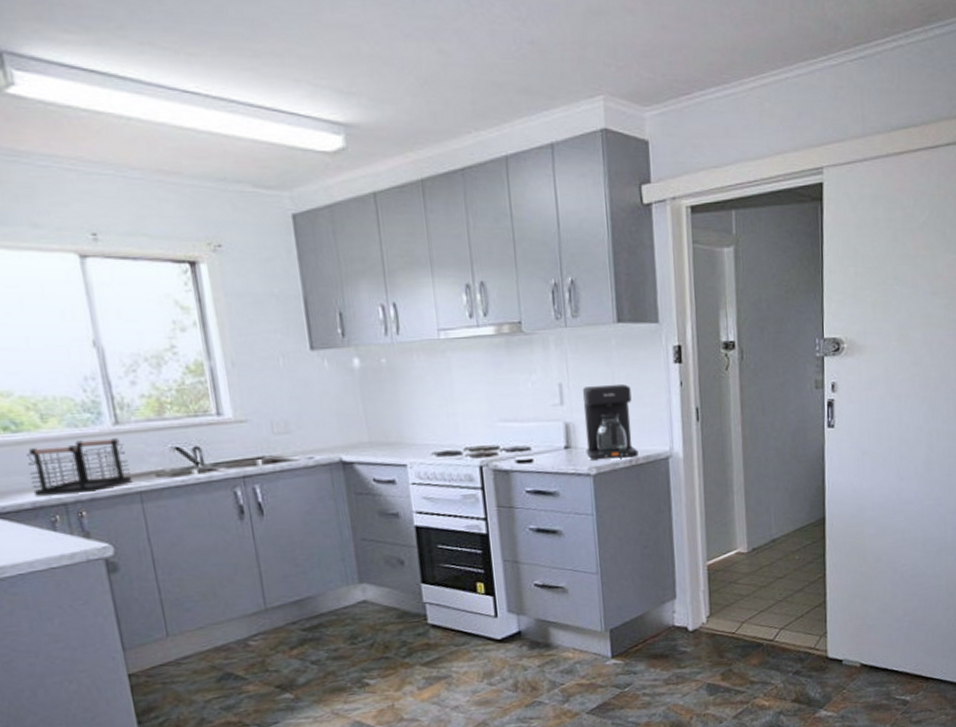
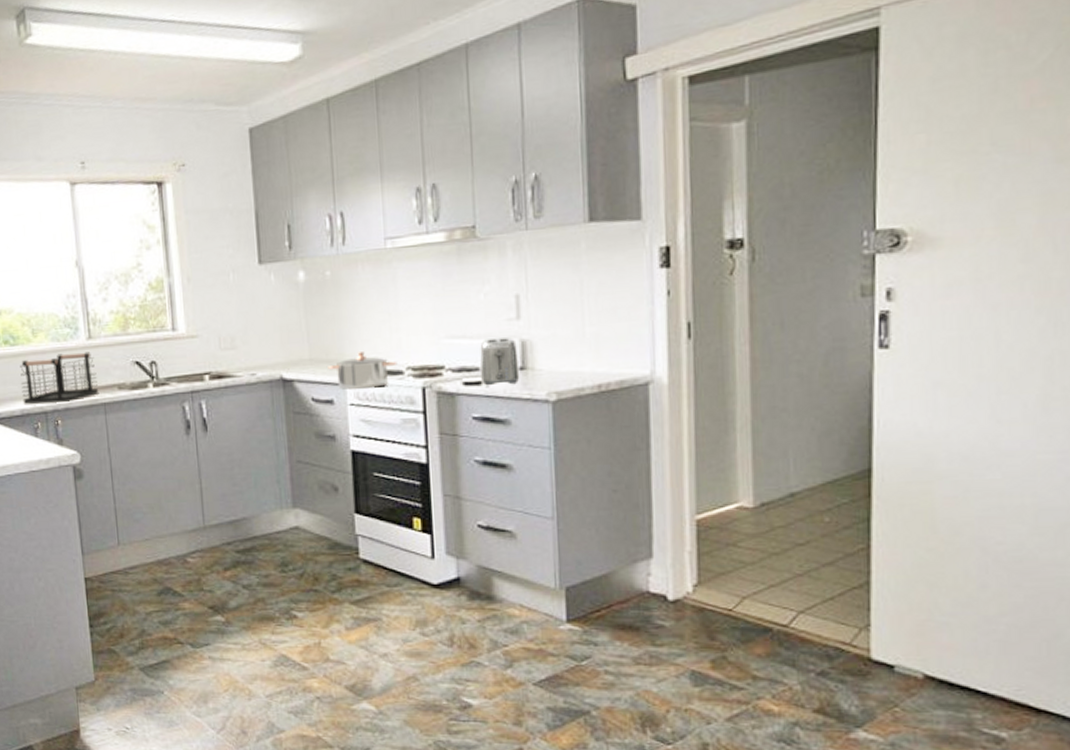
cooking pot: none [388,434,456,471] -> present [328,352,397,390]
toaster: none [530,421,566,464] -> present [480,337,520,386]
coffee maker: present [582,383,639,461] -> none [543,294,610,386]

